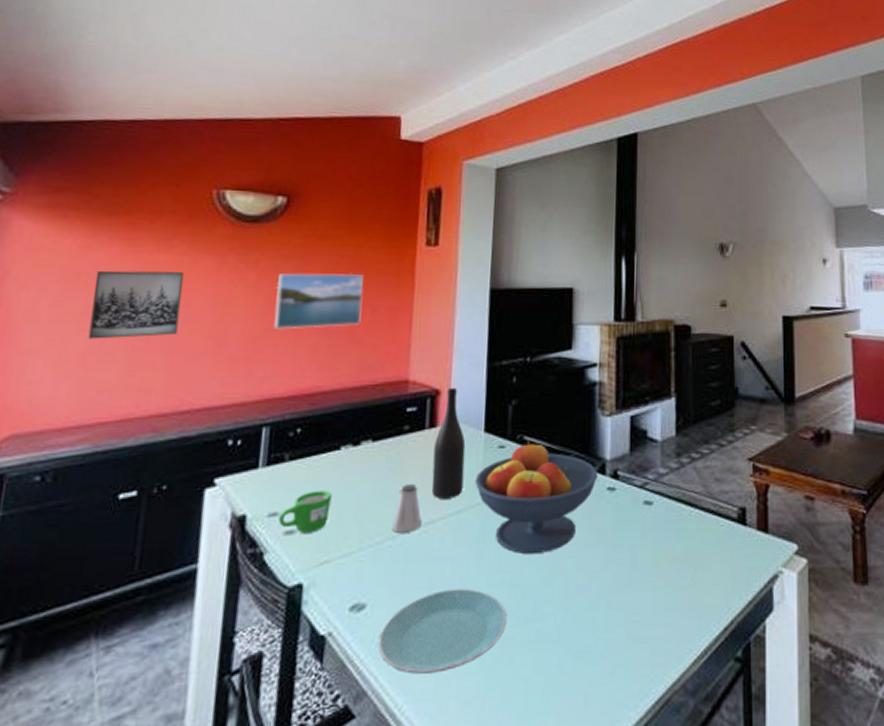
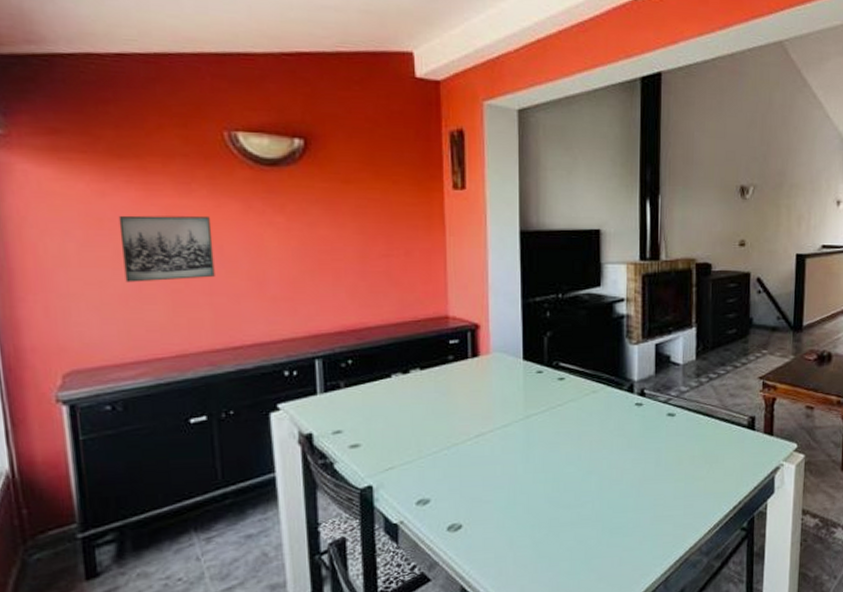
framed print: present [274,273,364,330] -> none [307,216,396,271]
mug: present [278,490,332,533] -> none [343,411,389,446]
plate: present [378,588,507,674] -> none [444,485,552,549]
saltshaker: present [391,484,421,533] -> none [446,405,472,444]
wine bottle: present [431,388,466,499] -> none [478,323,507,416]
fruit bowl: present [474,440,598,553] -> none [517,366,627,457]

